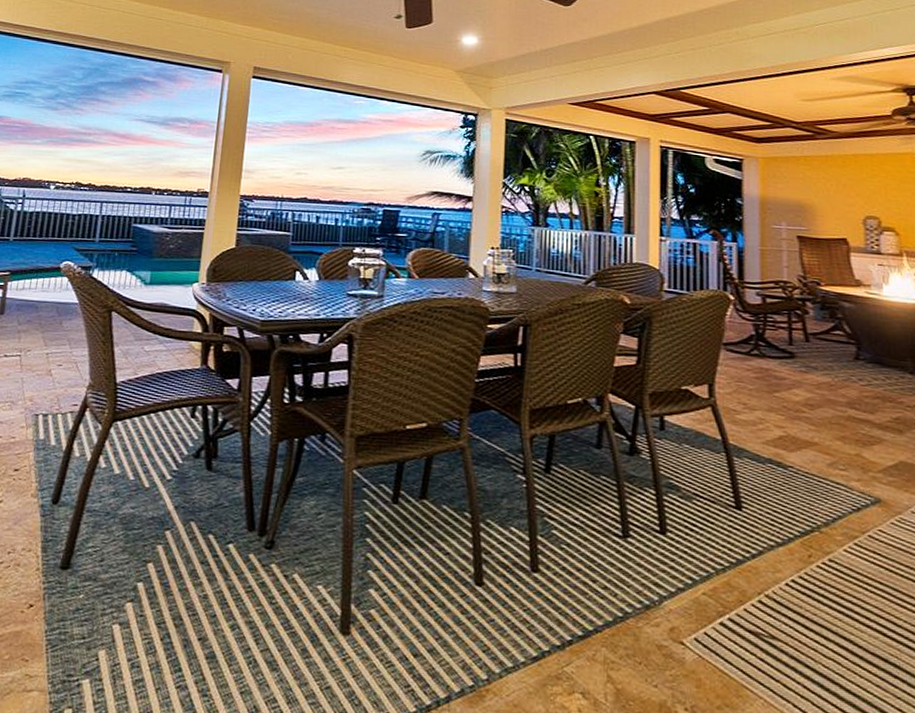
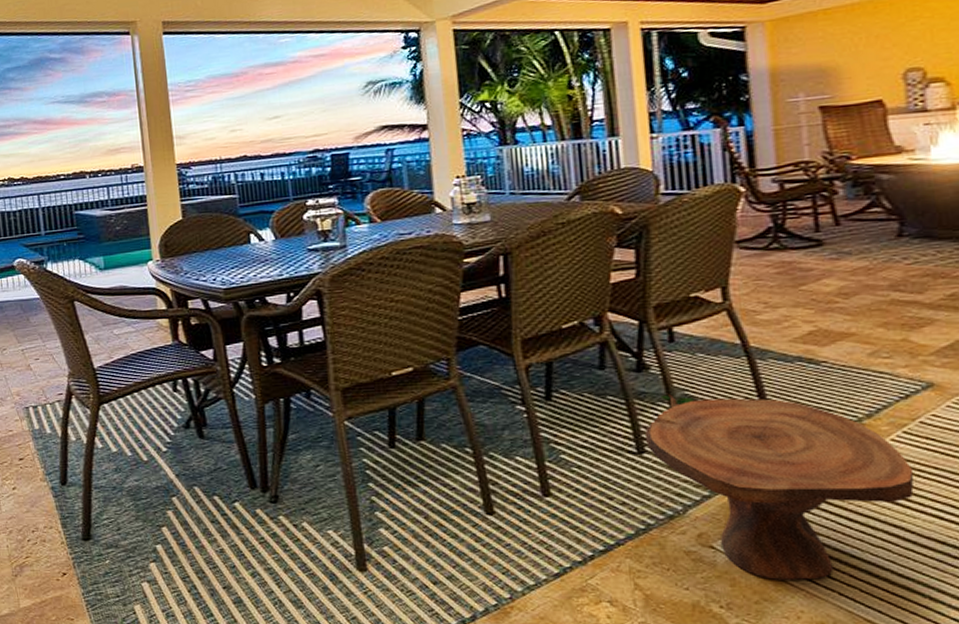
side table: none [630,479,862,688] -> present [645,393,914,580]

